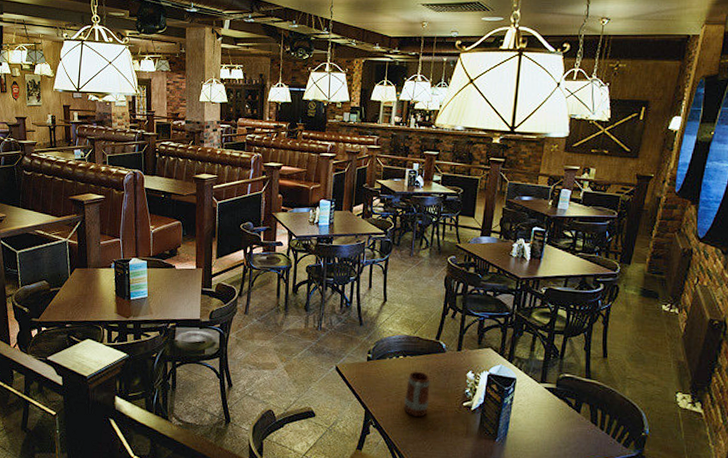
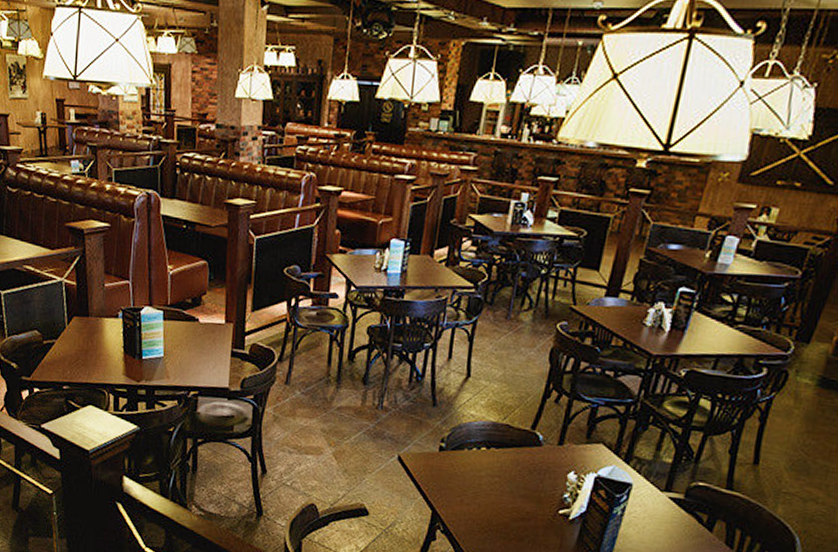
beer mug: present [403,371,430,417] -> none [481,467,519,524]

